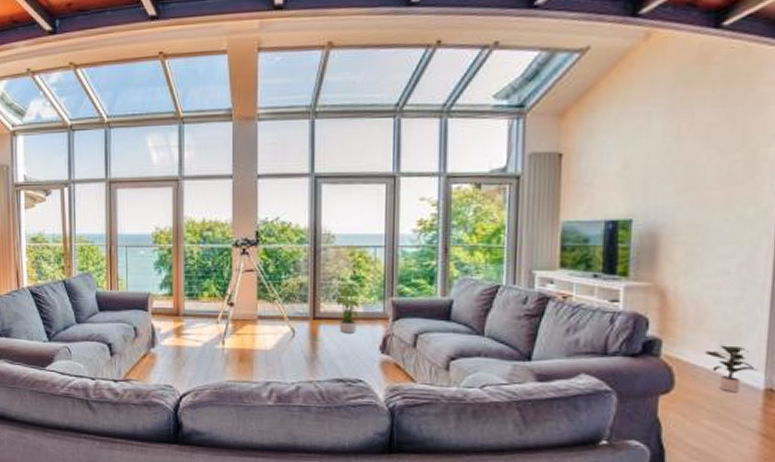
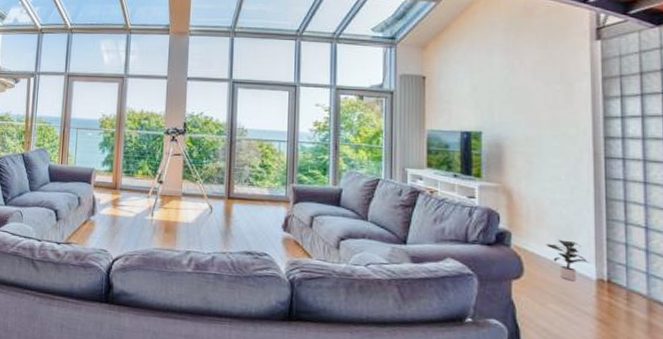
potted plant: present [329,284,361,334] -> none [241,171,268,213]

